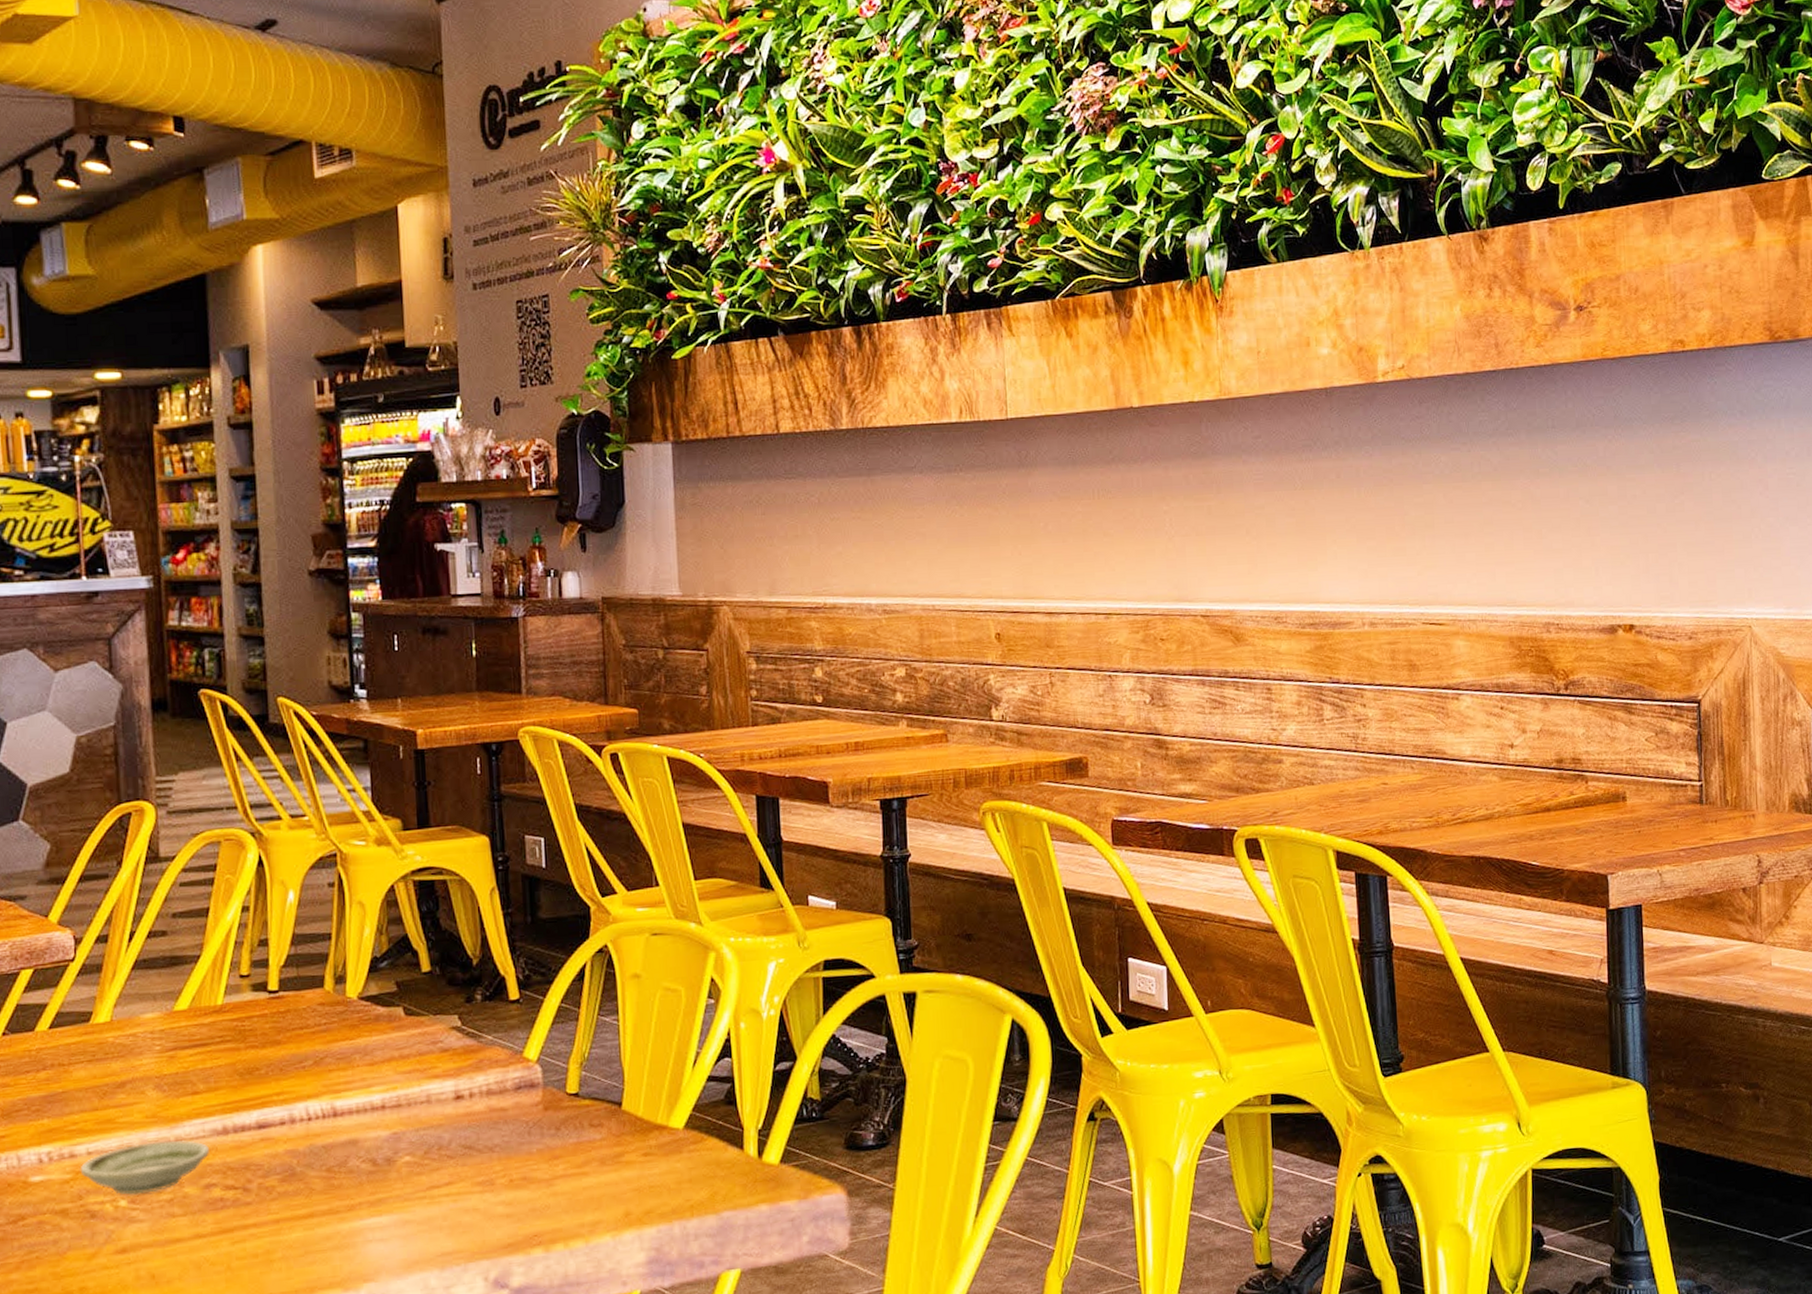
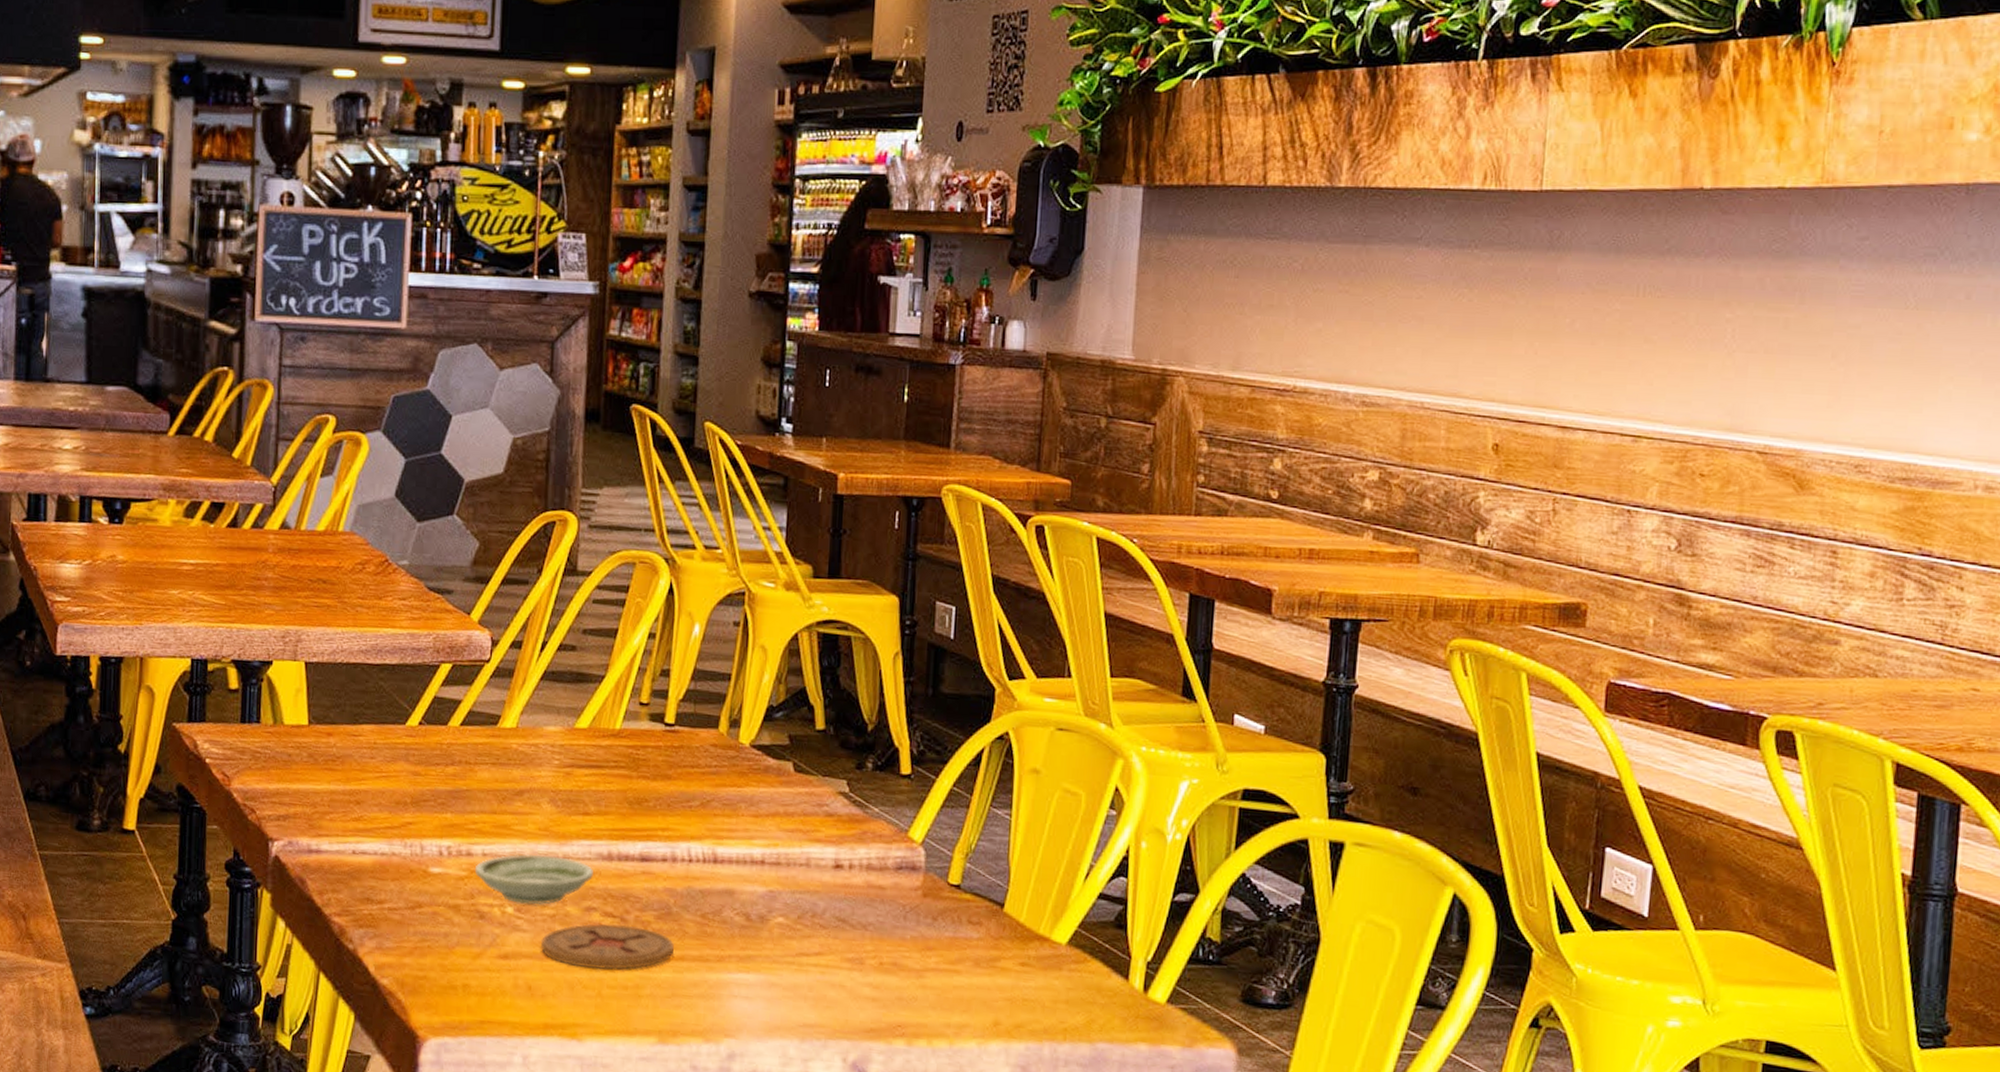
coaster: none [161,1193,302,1246] -> present [541,924,674,970]

